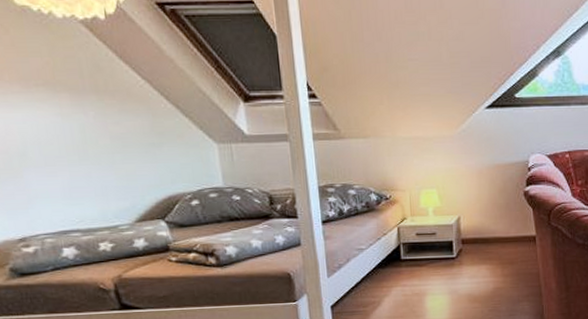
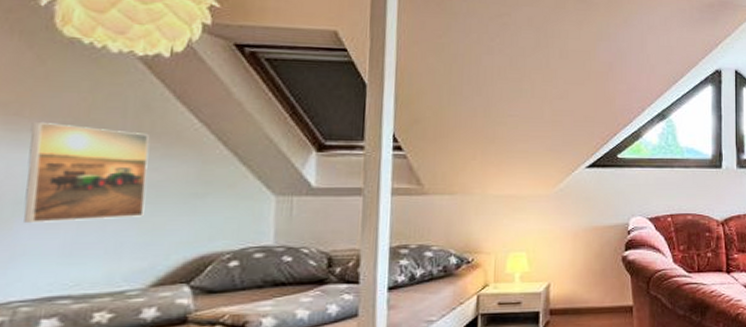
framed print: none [12,84,117,171] -> present [24,121,149,222]

